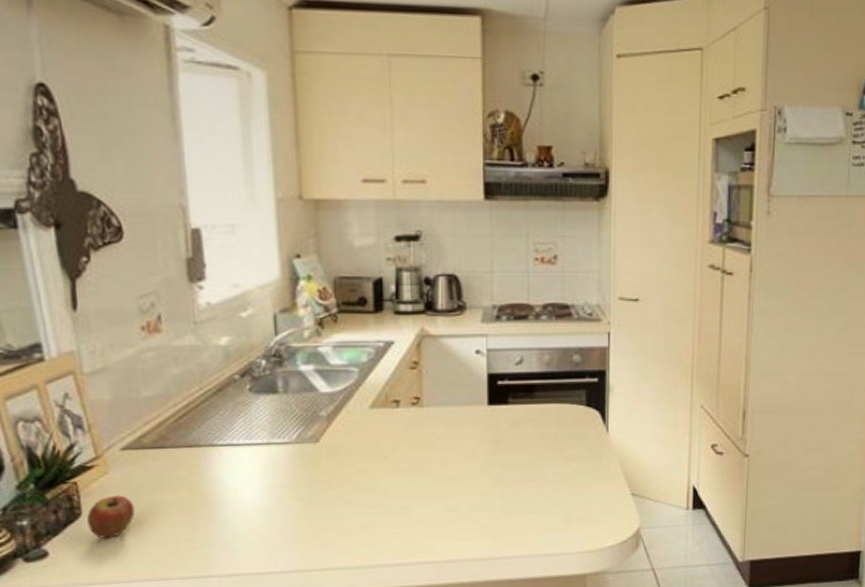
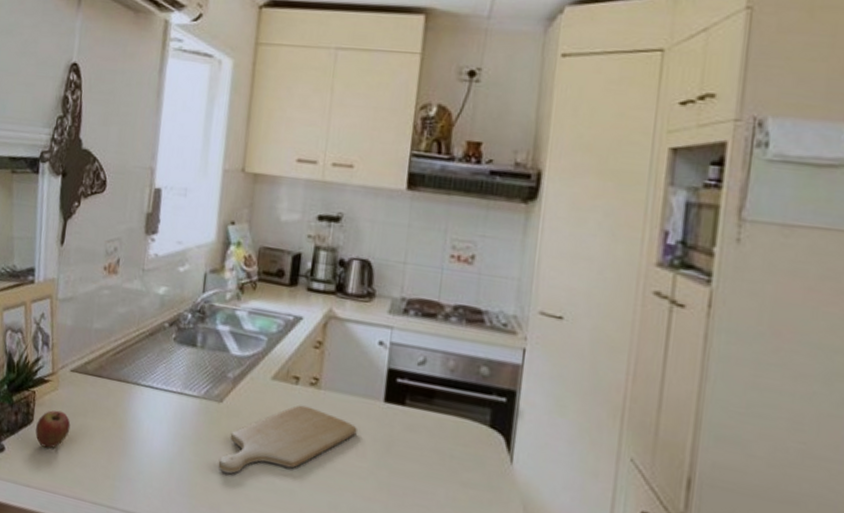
chopping board: none [324,426,465,510] -> present [218,405,357,474]

